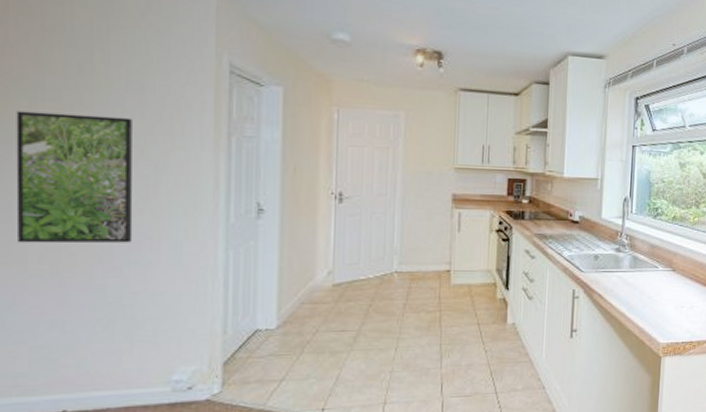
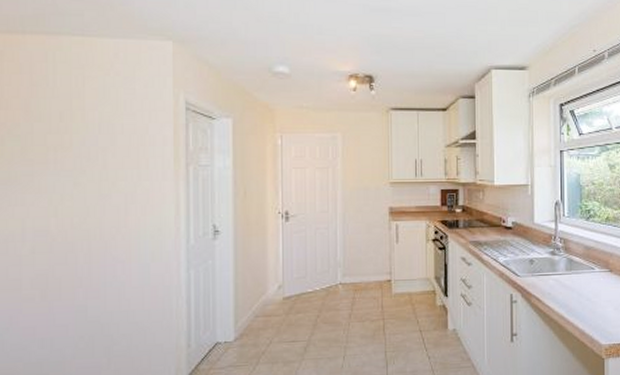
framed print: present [16,110,133,244] -> none [11,155,108,271]

